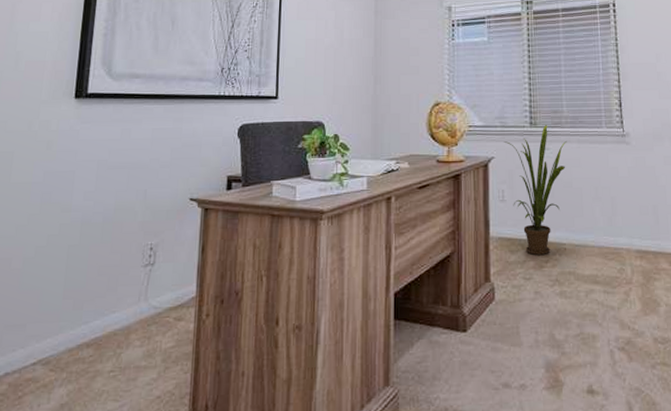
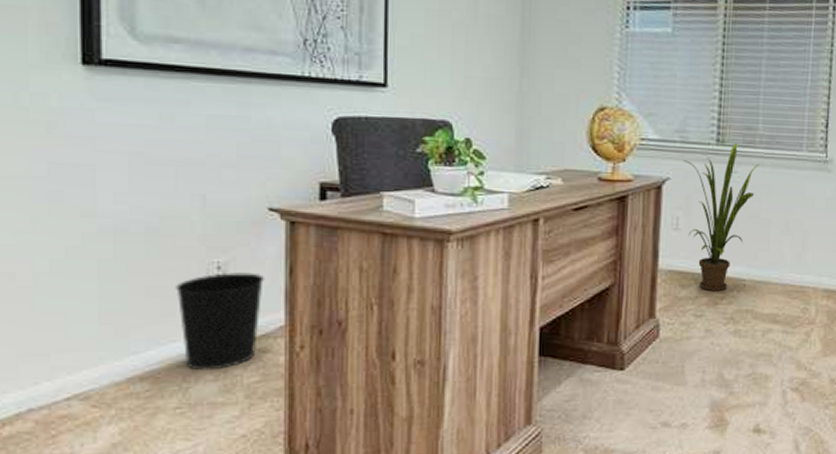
wastebasket: none [119,252,184,338] -> present [176,272,265,371]

